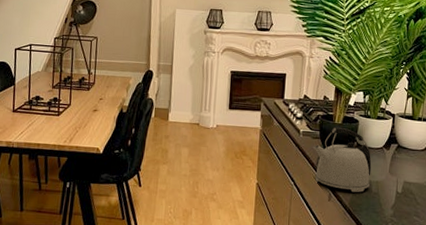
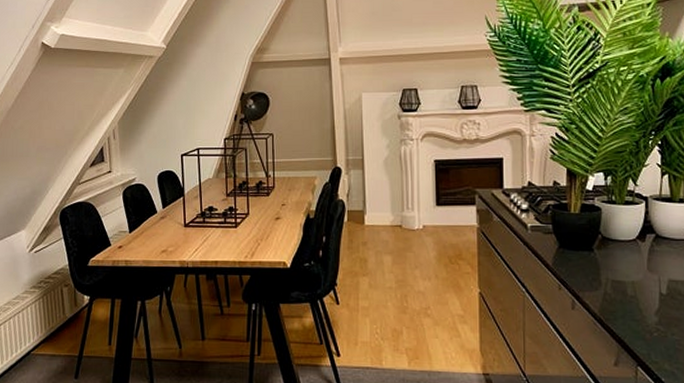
kettle: present [314,126,372,193] -> none [547,217,624,297]

